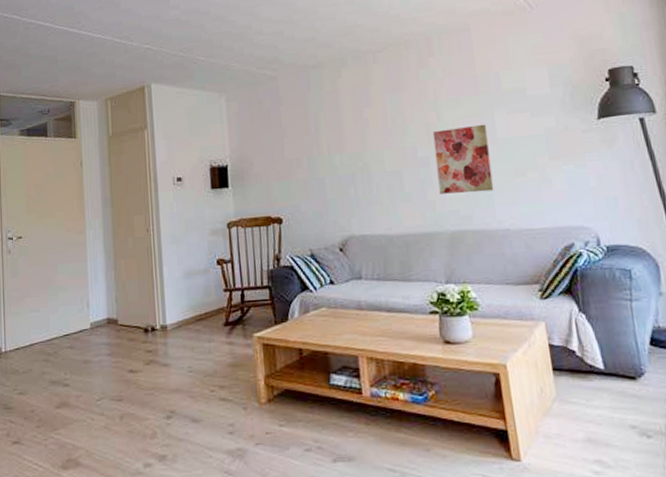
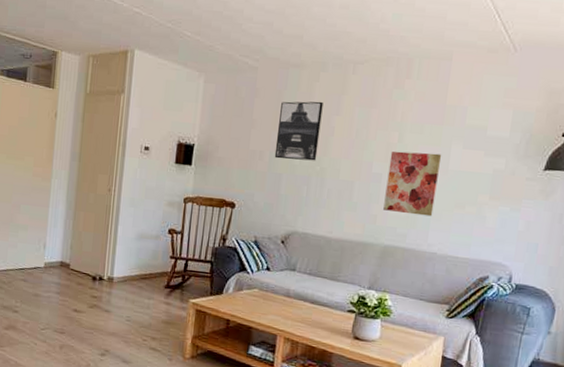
wall art: none [308,96,357,163] -> present [274,101,323,161]

